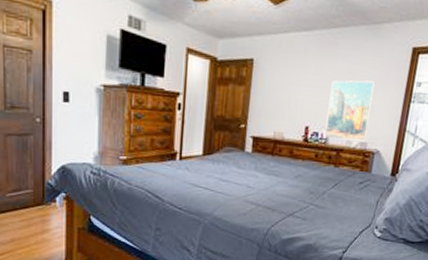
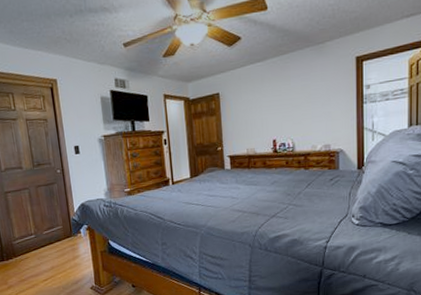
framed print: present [324,80,375,141] -> none [289,92,329,146]

